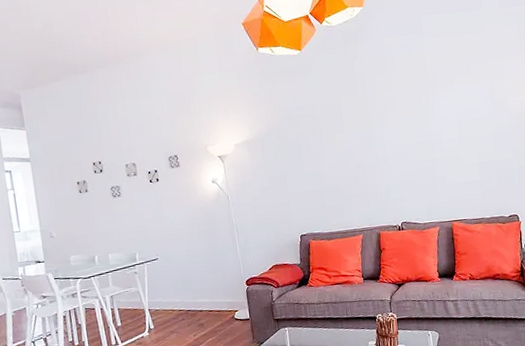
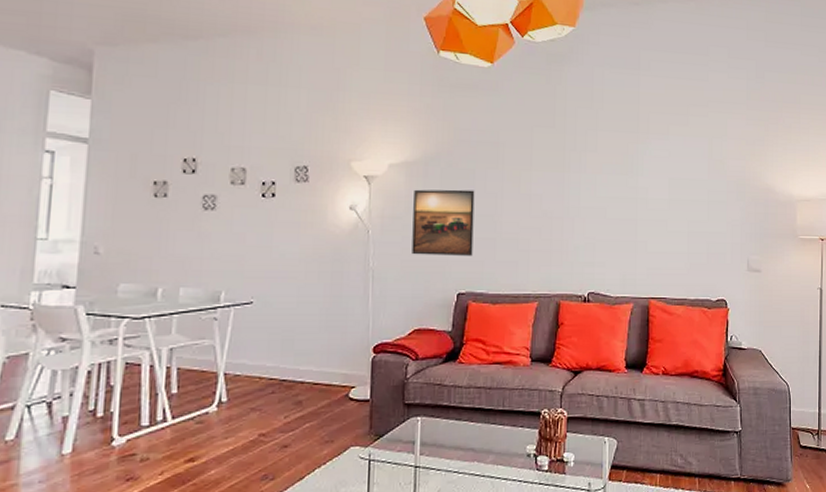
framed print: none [256,155,308,211] -> present [412,189,475,256]

